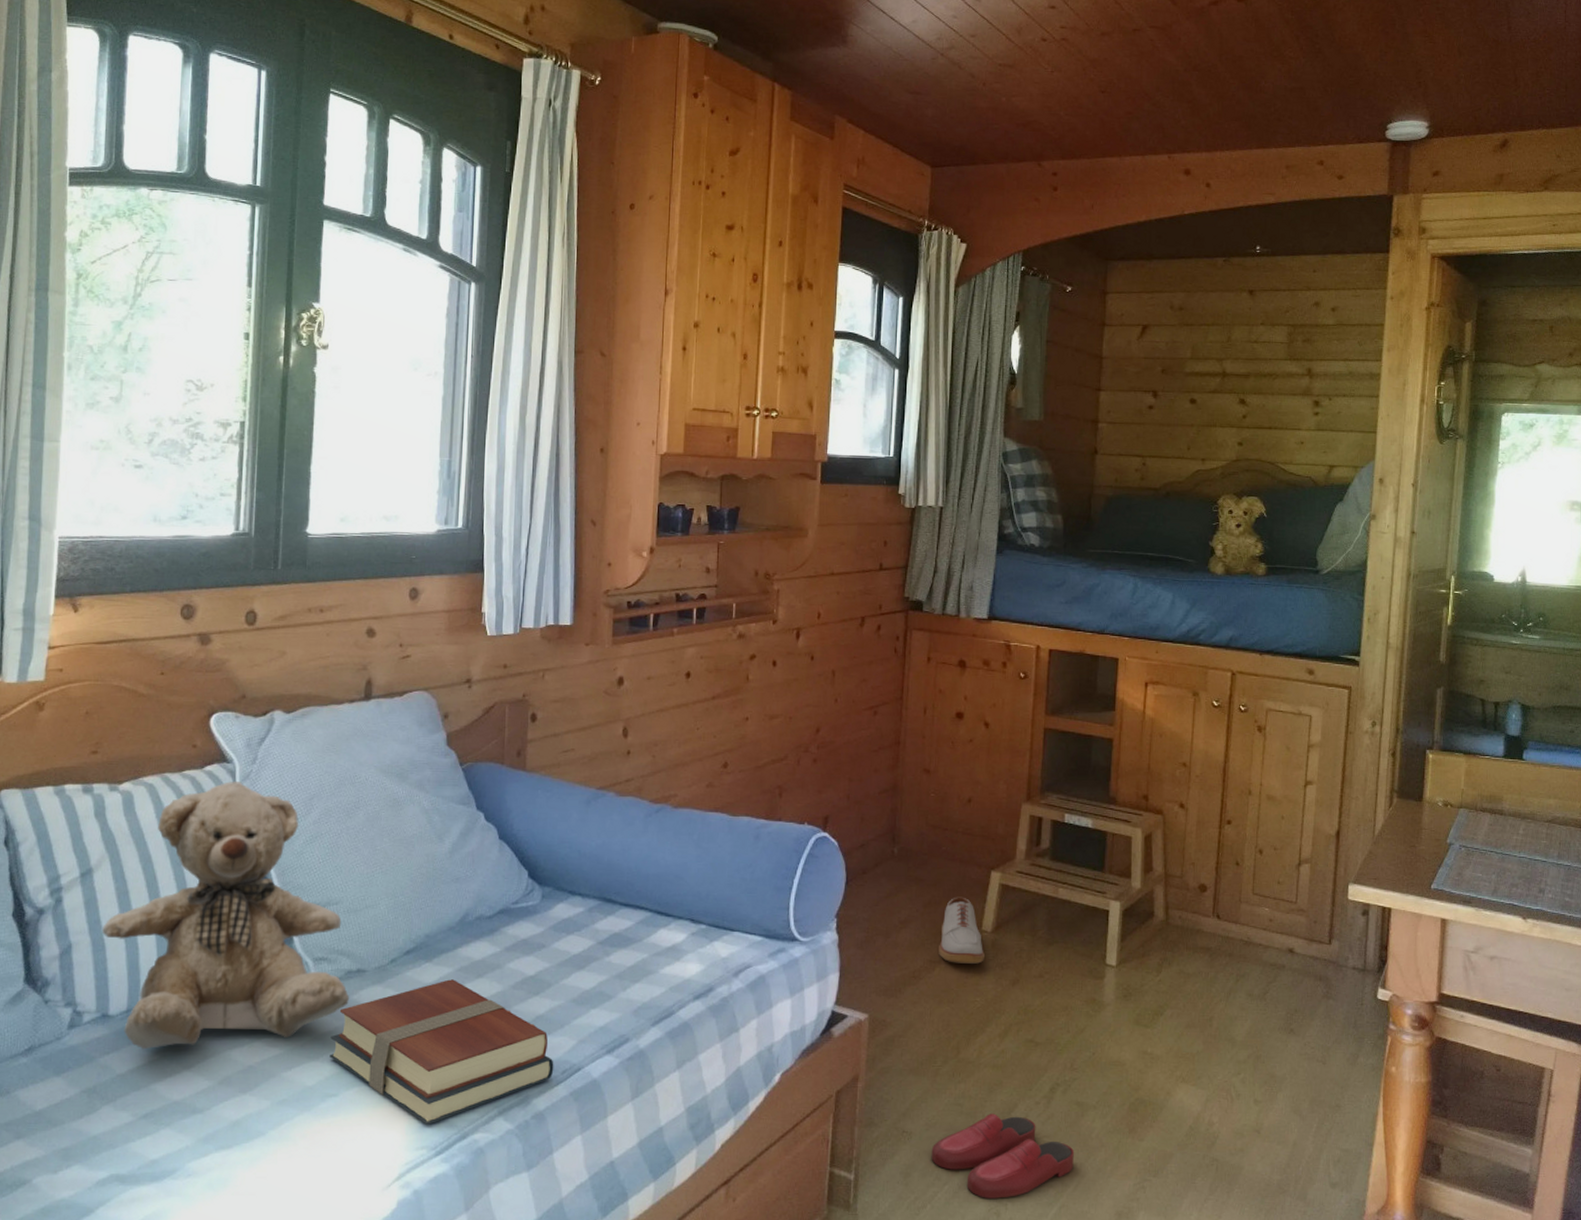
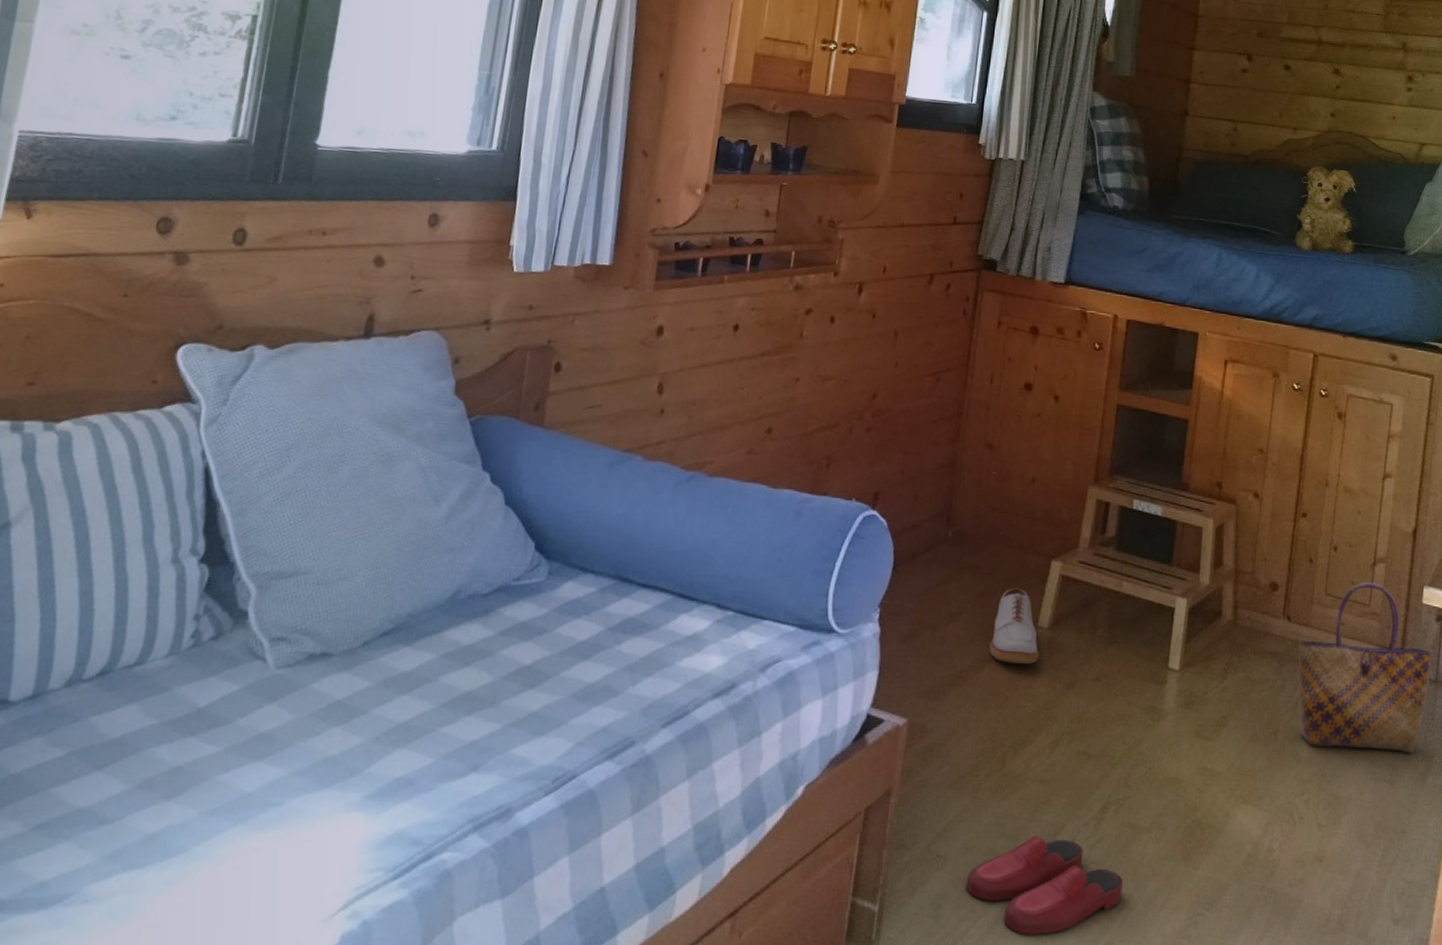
teddy bear: present [102,781,350,1050] -> none [13,425,310,745]
books: present [330,979,554,1125] -> none [277,667,545,841]
tote bag: none [1229,882,1360,1036] -> present [1298,582,1433,754]

